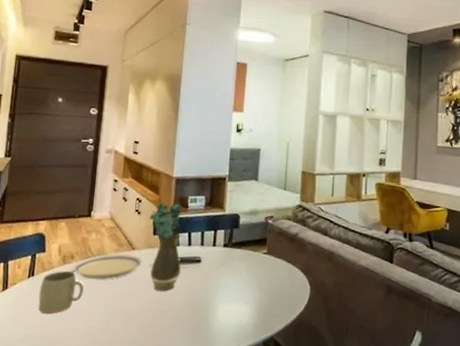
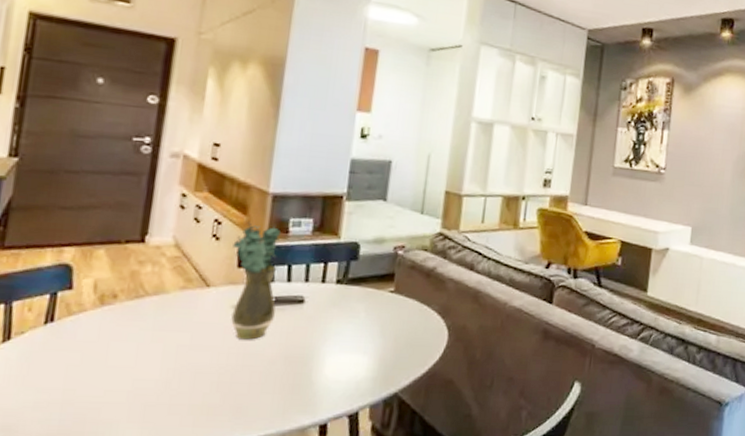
mug: present [38,271,84,314] -> none [60,315,132,372]
plate: present [72,254,143,279] -> none [114,292,221,326]

